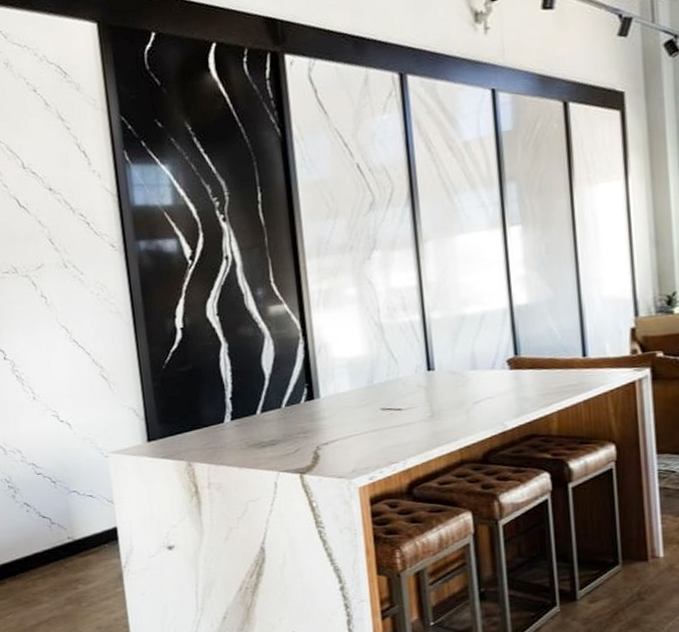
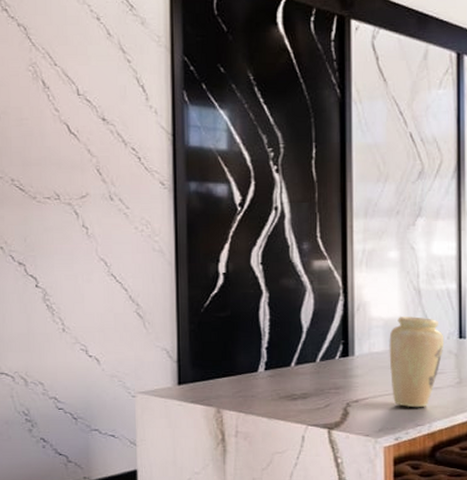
vase: none [354,352,413,446] -> present [389,317,444,408]

